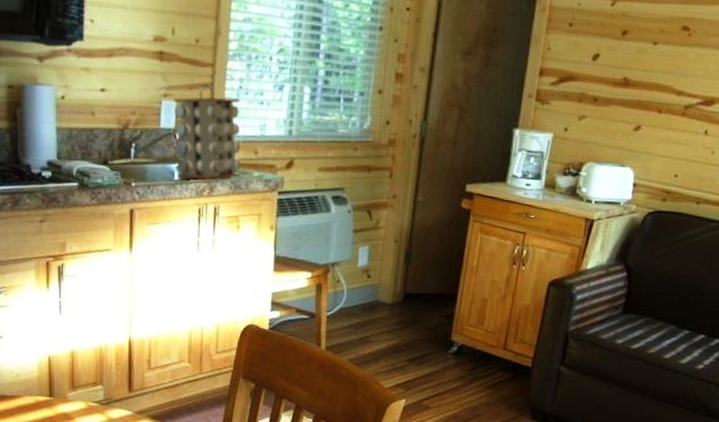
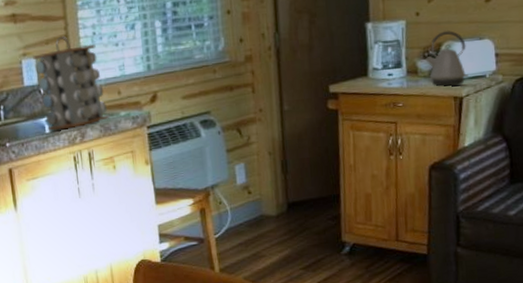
kettle: none [565,150,607,209] -> present [425,30,468,87]

